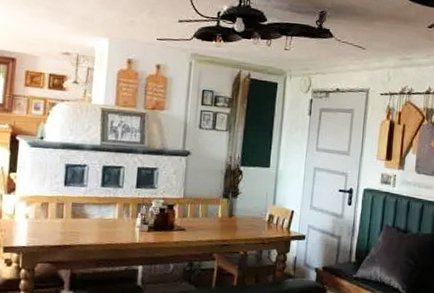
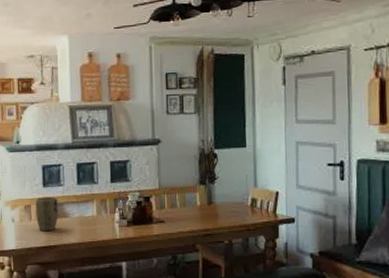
plant pot: none [52,196,79,231] -> present [35,197,59,232]

